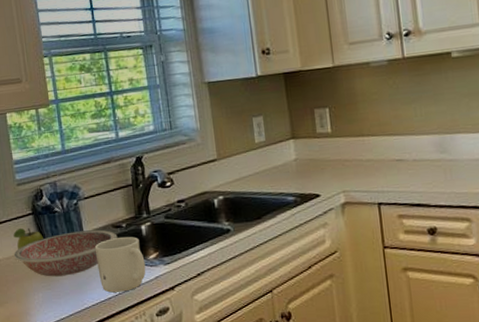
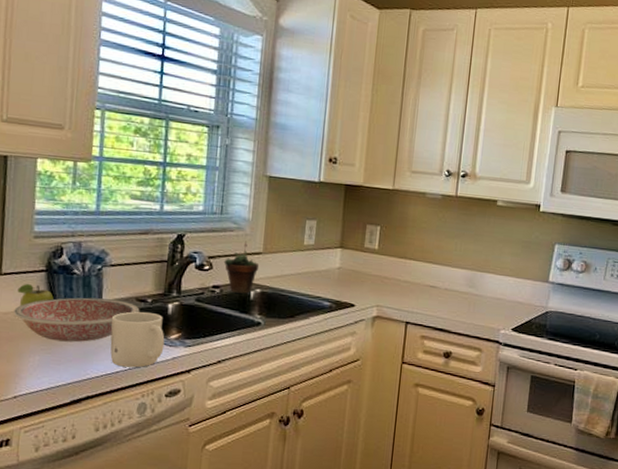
succulent plant: none [183,150,217,204] -> present [224,241,260,294]

